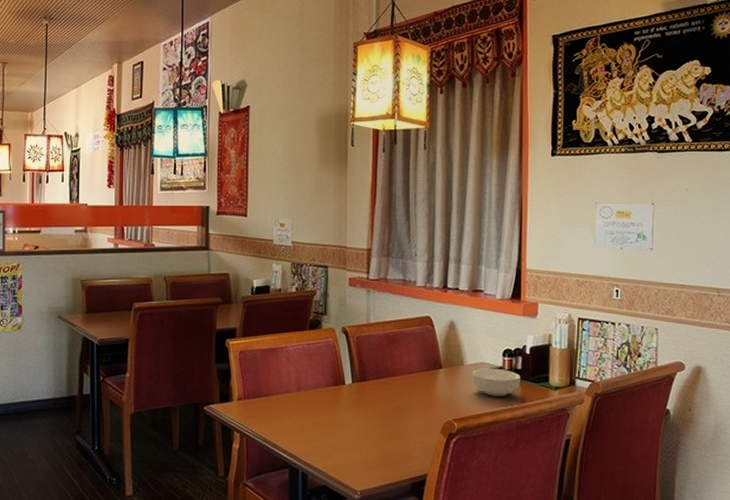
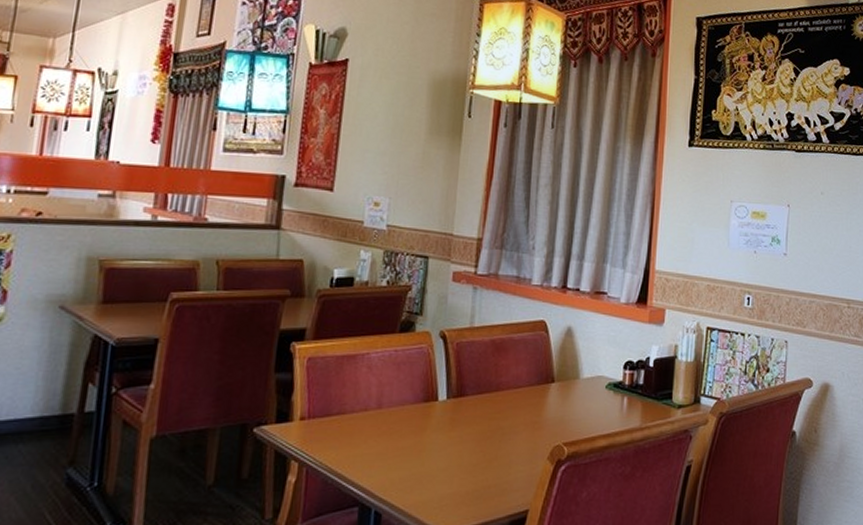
cereal bowl: present [472,368,521,396] -> none [588,383,643,416]

